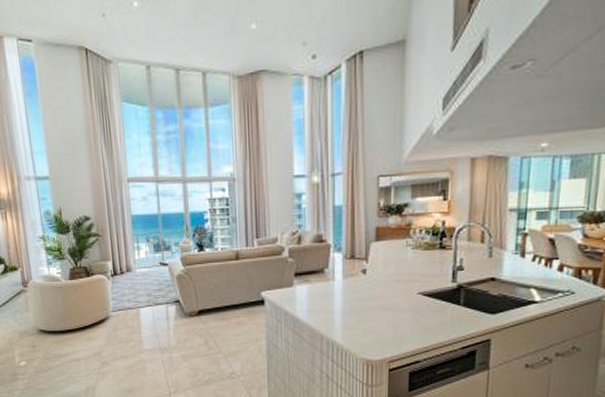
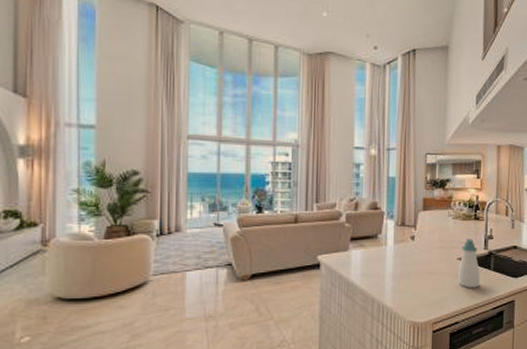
soap bottle: none [419,271,446,326] -> present [458,239,480,288]

